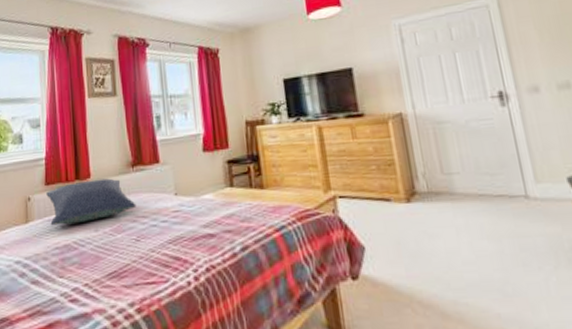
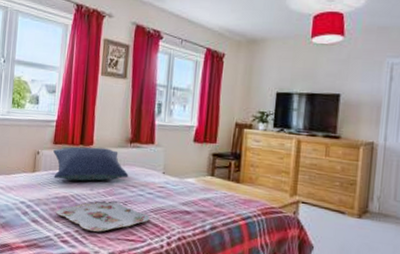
serving tray: none [58,240,169,281] -> present [55,201,150,232]

